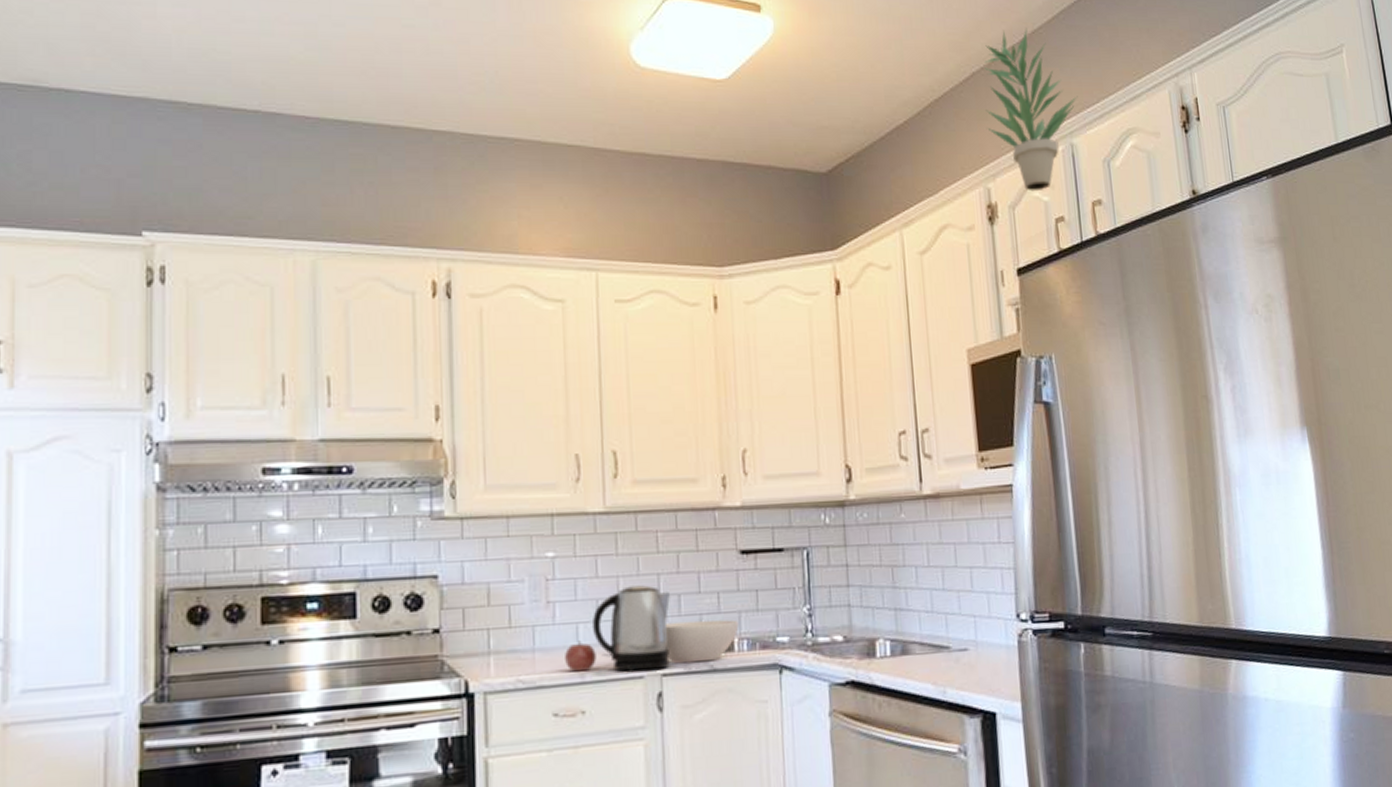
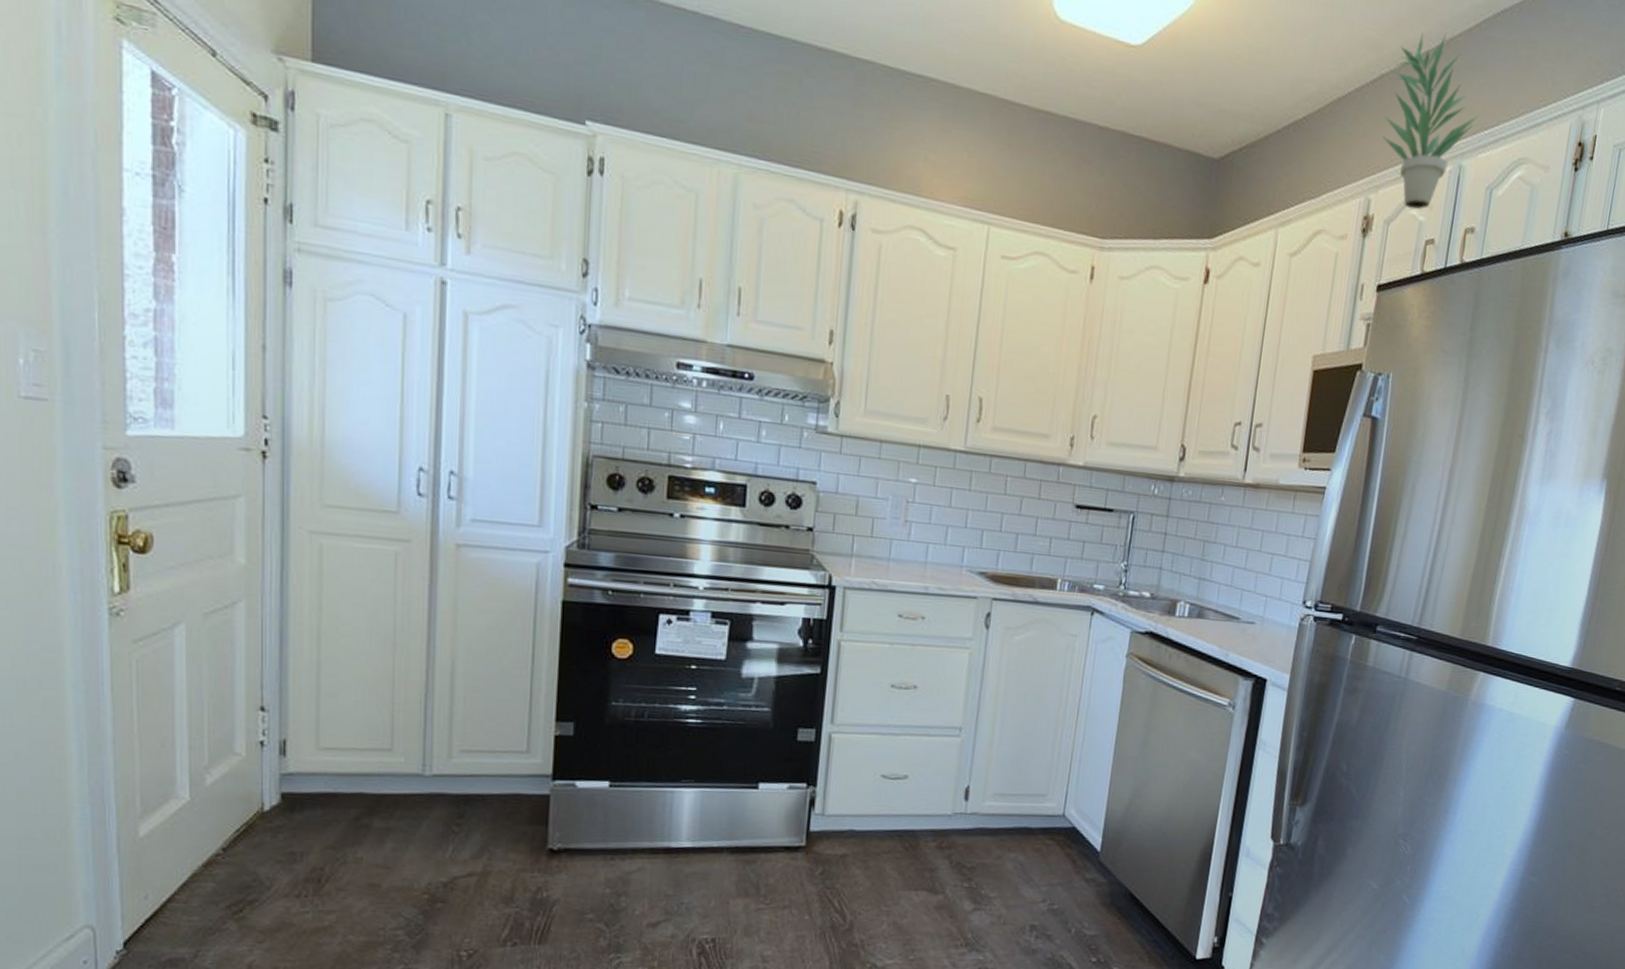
fruit: present [565,640,597,672] -> none [914,558,941,585]
kettle: present [591,585,670,671] -> none [940,519,1010,594]
bowl: present [666,619,739,663] -> none [1000,556,1064,595]

